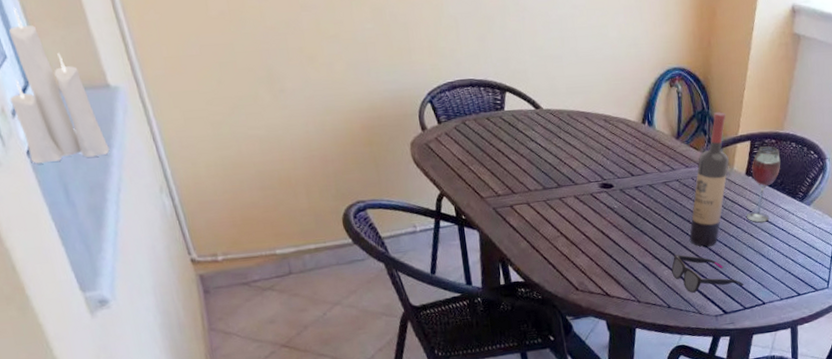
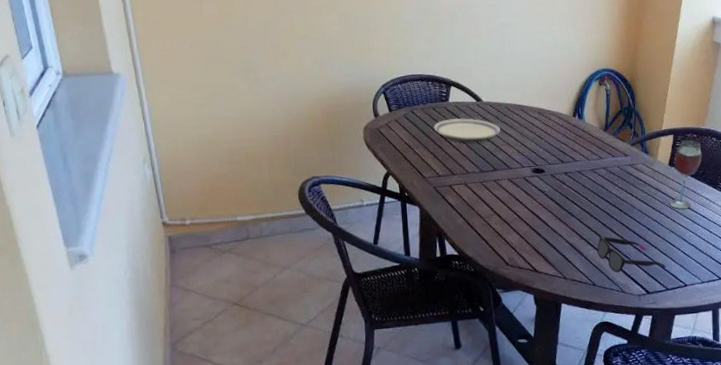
candle: present [8,7,110,164] -> none [29,8,106,136]
plate: none [489,128,563,157] -> present [433,118,500,143]
wine bottle: present [689,112,730,247] -> none [615,108,654,230]

